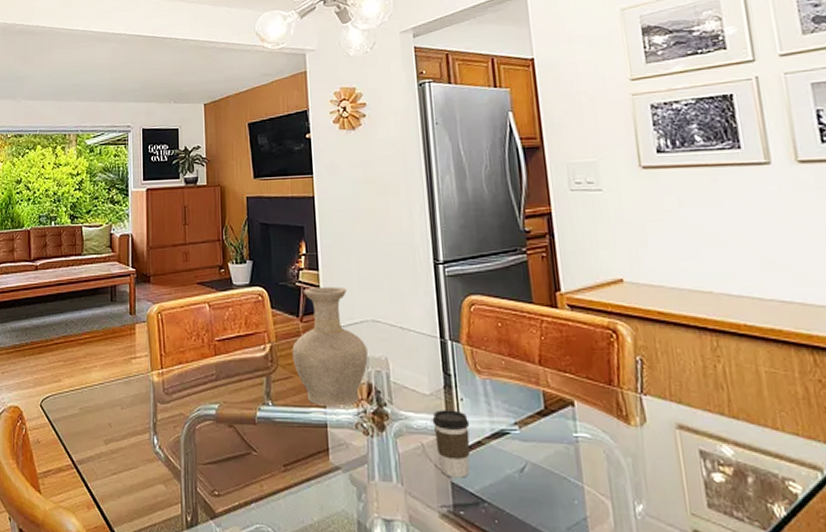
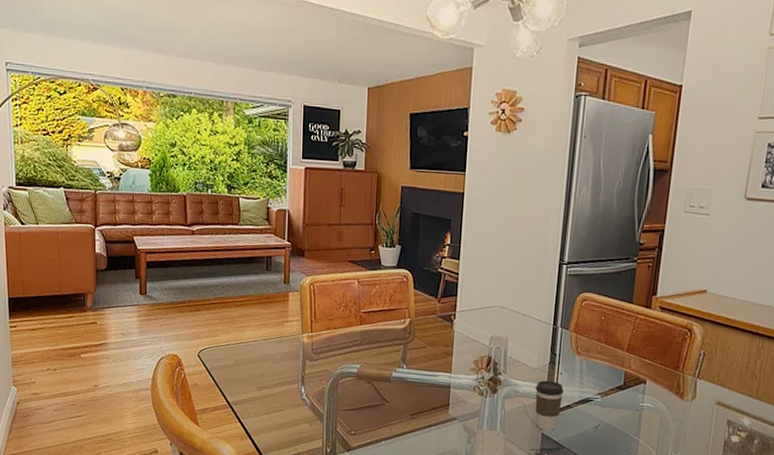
vase: present [292,286,368,406] -> none [428,274,492,373]

